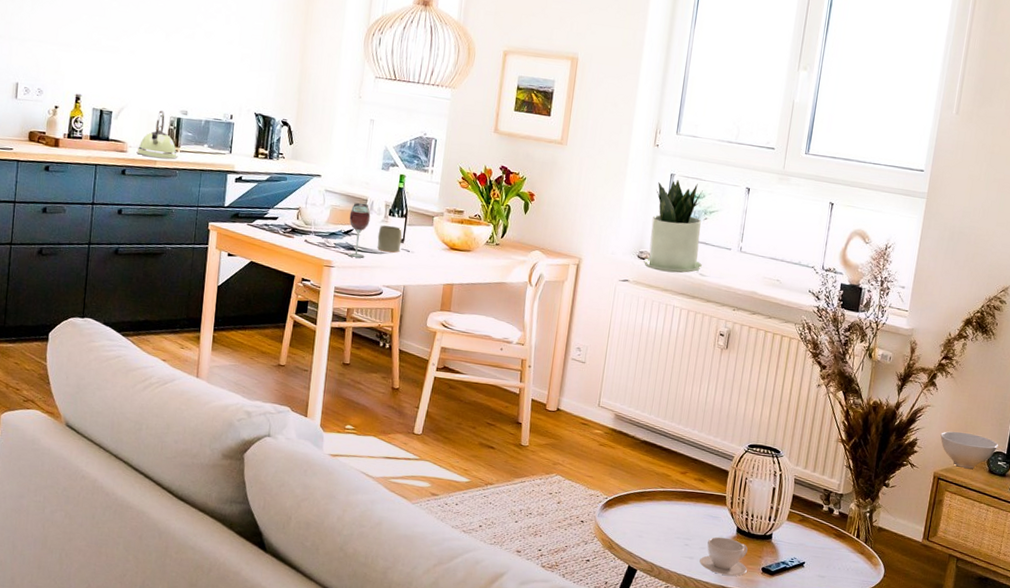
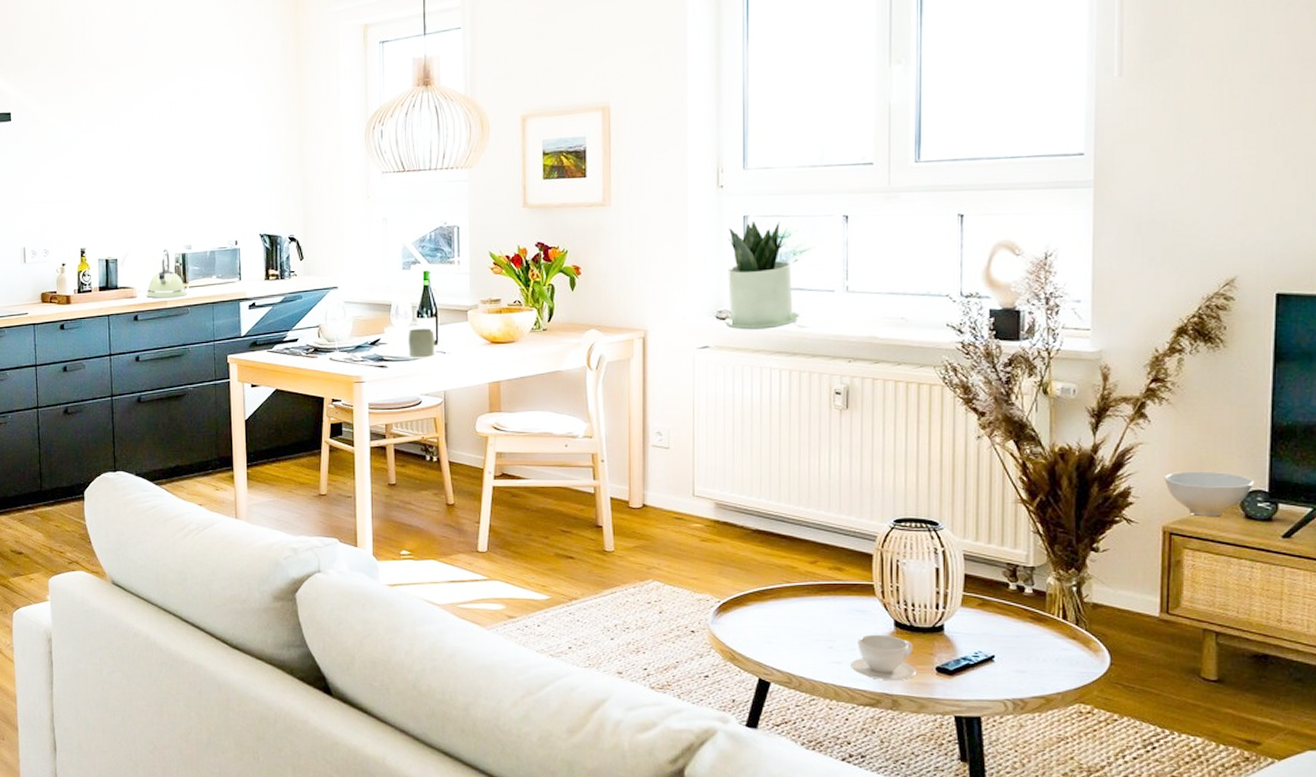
wineglass: present [347,203,371,258] -> none [374,309,397,368]

